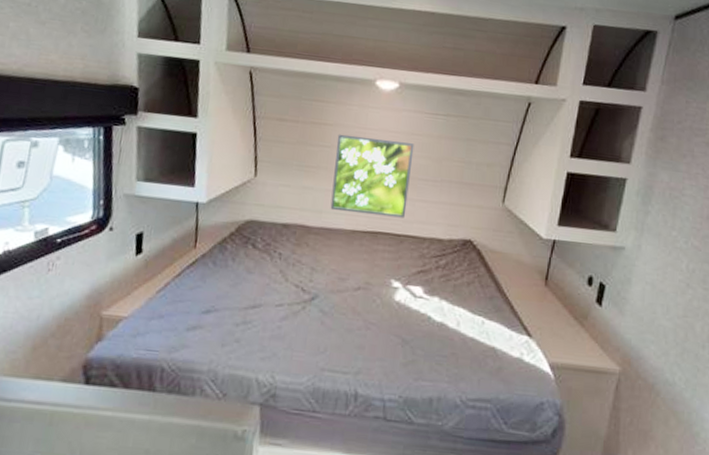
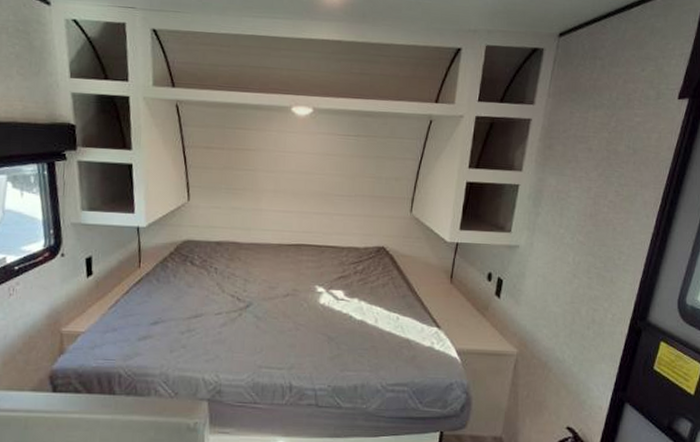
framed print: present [330,134,415,218] -> none [258,158,330,231]

